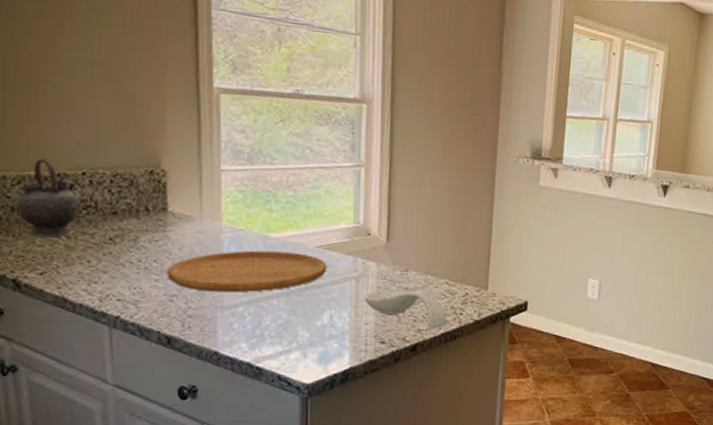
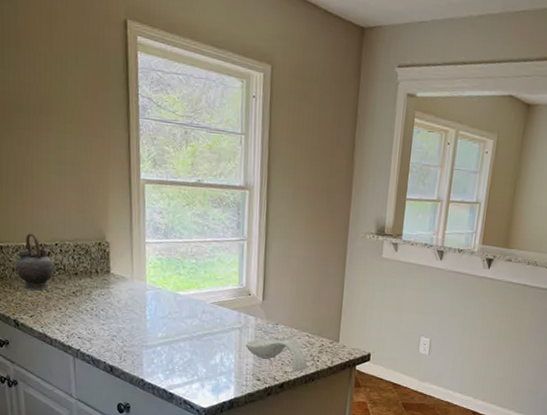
cutting board: present [167,250,327,293] -> none [110,304,219,336]

